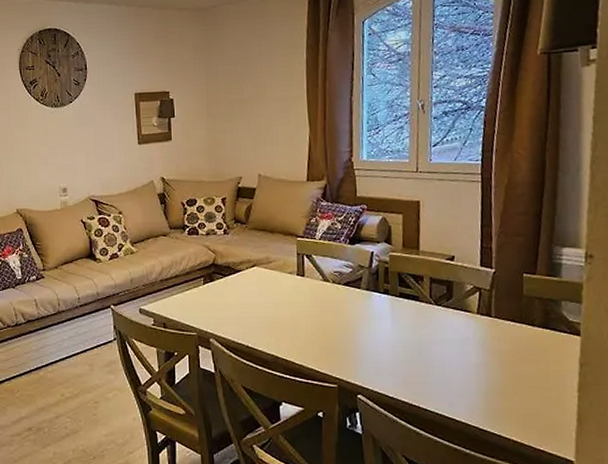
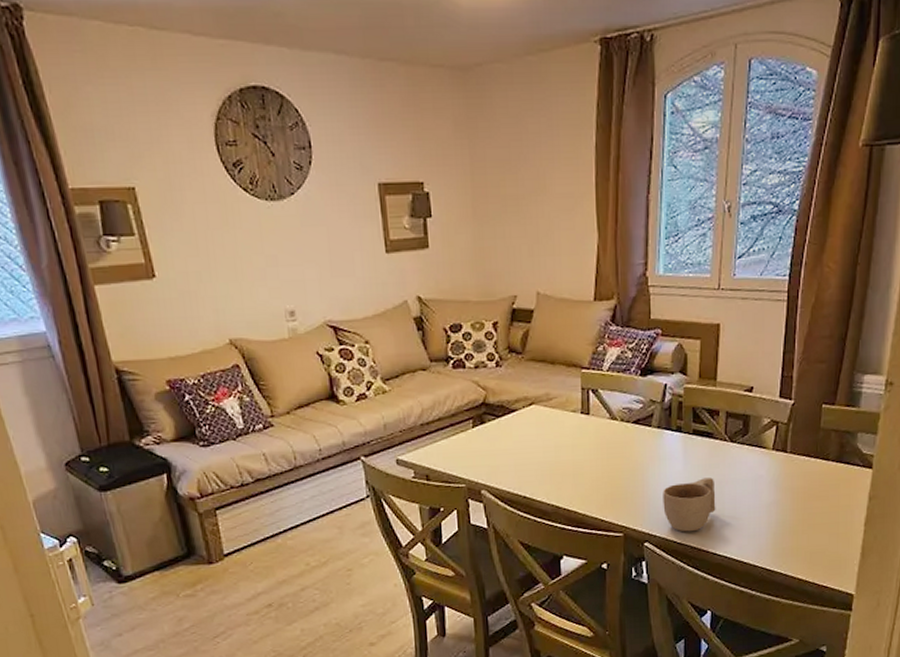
cup: none [373,337,425,387] -> present [663,477,716,532]

